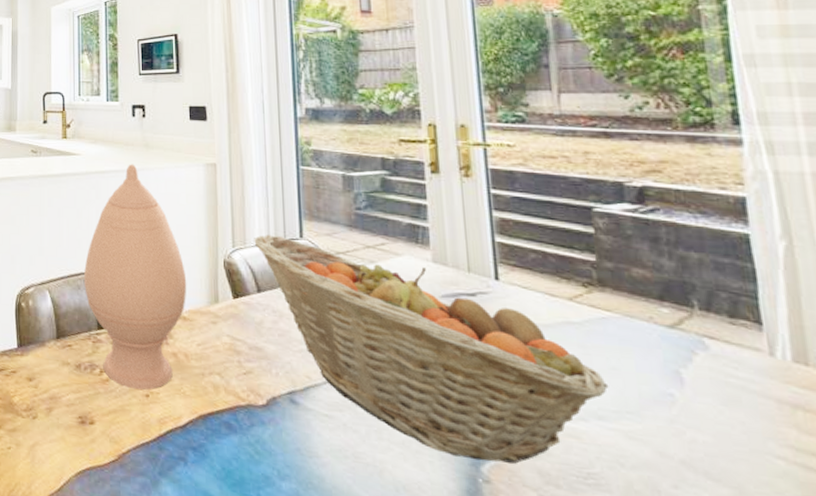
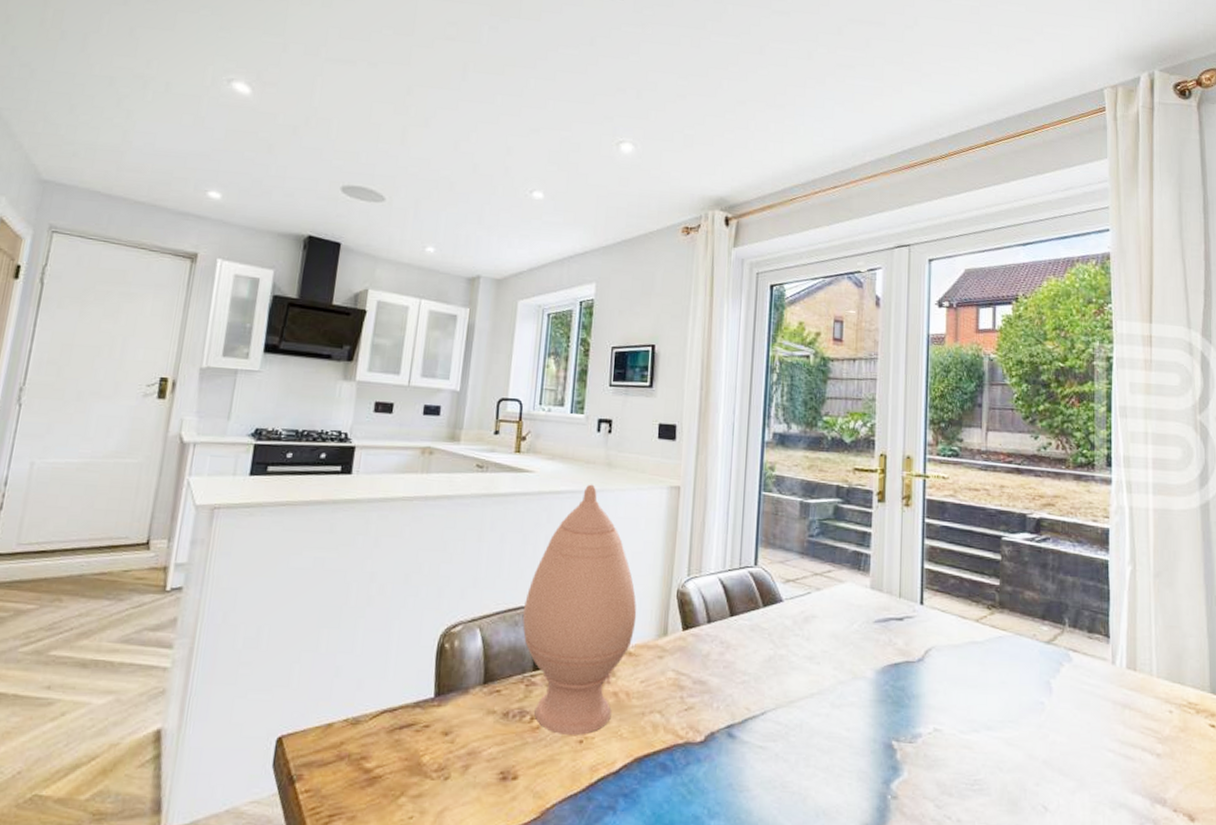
fruit basket: present [254,234,609,464] -> none [710,562,998,778]

